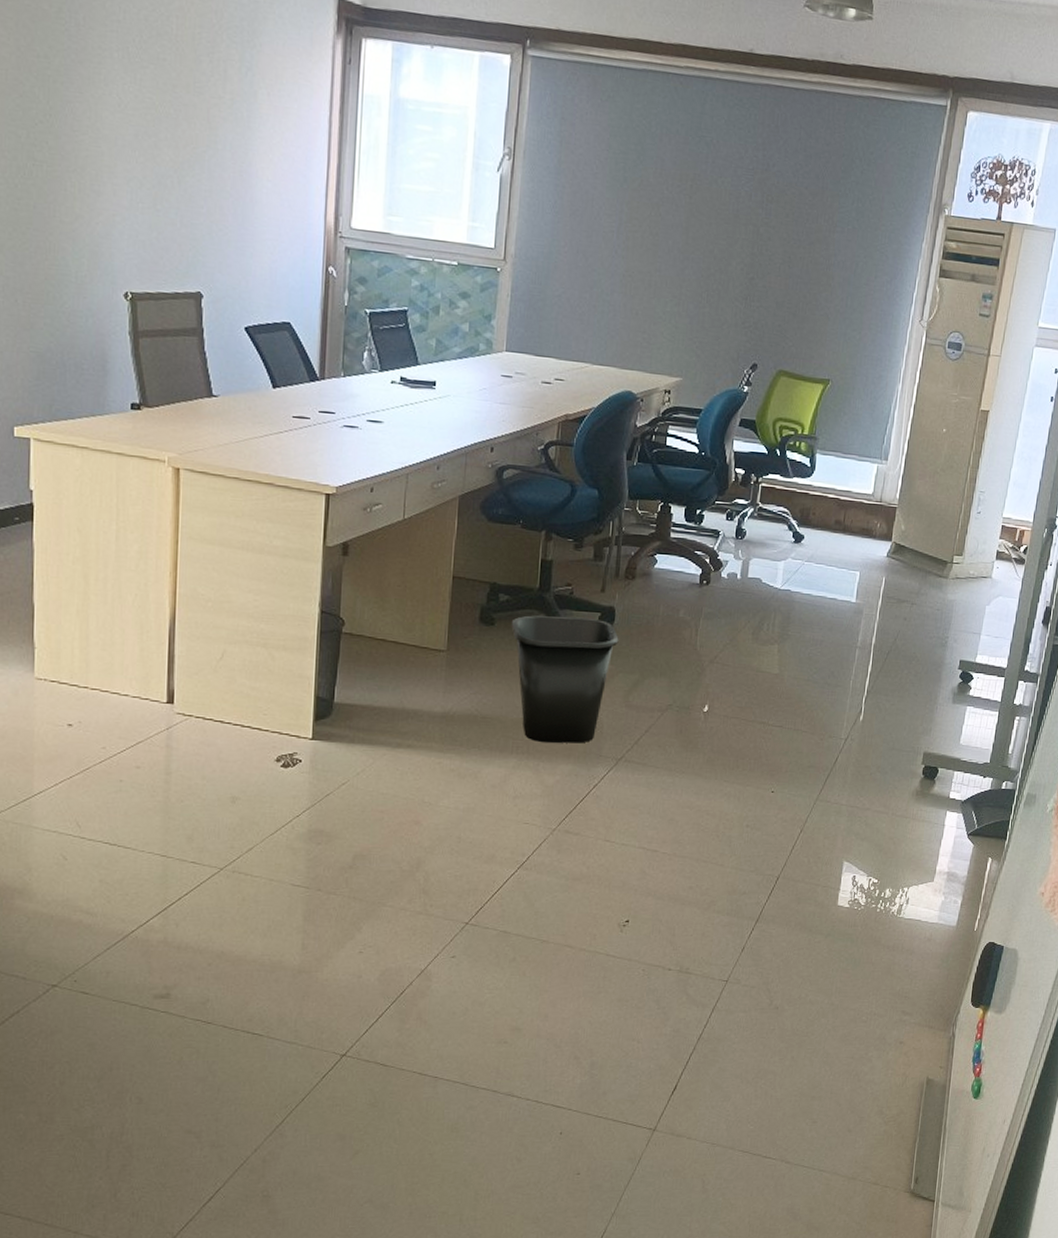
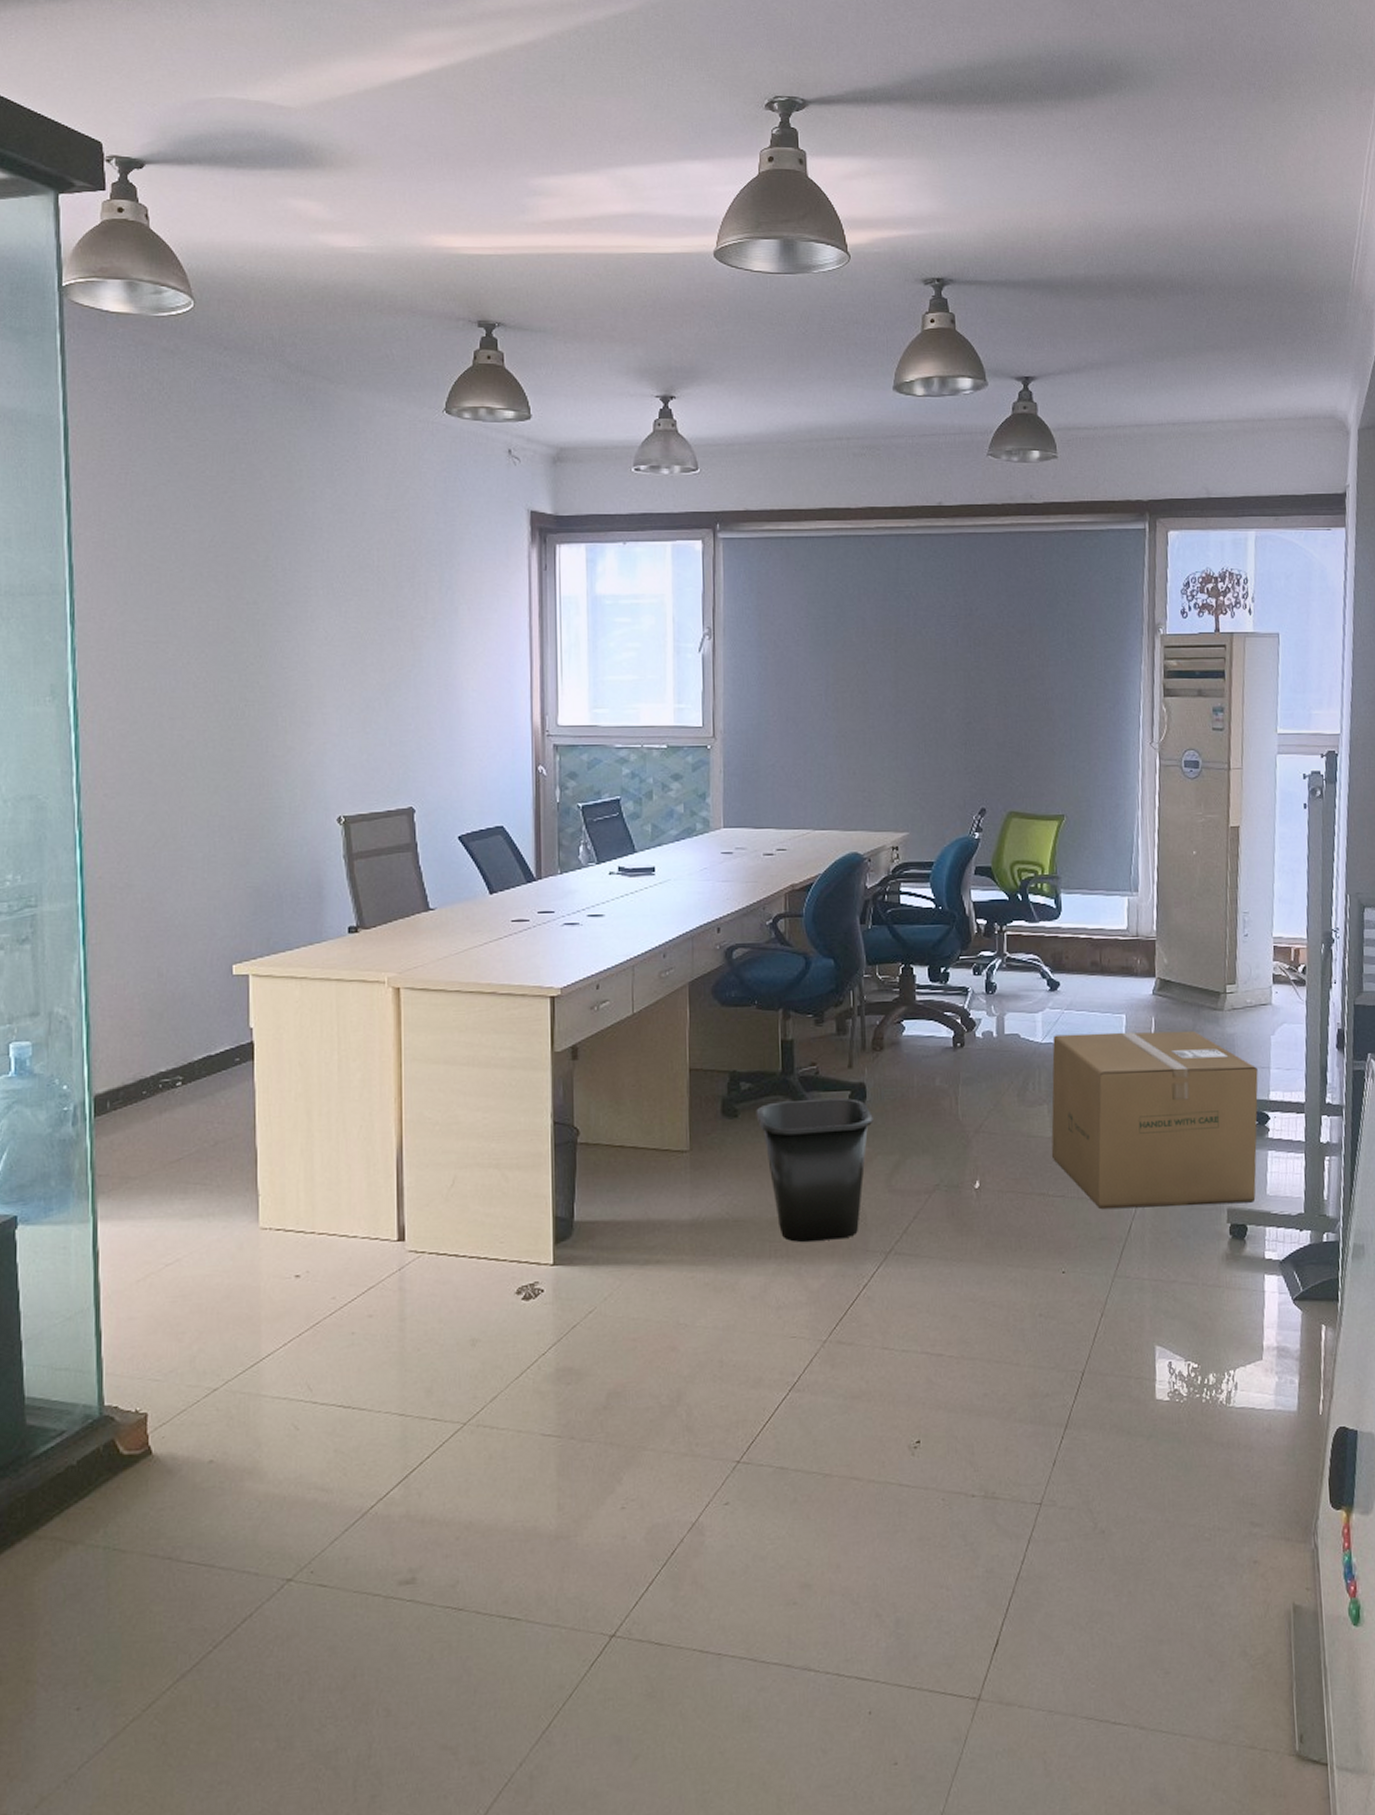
box: none [775,583,970,749] -> present [1051,1030,1258,1210]

